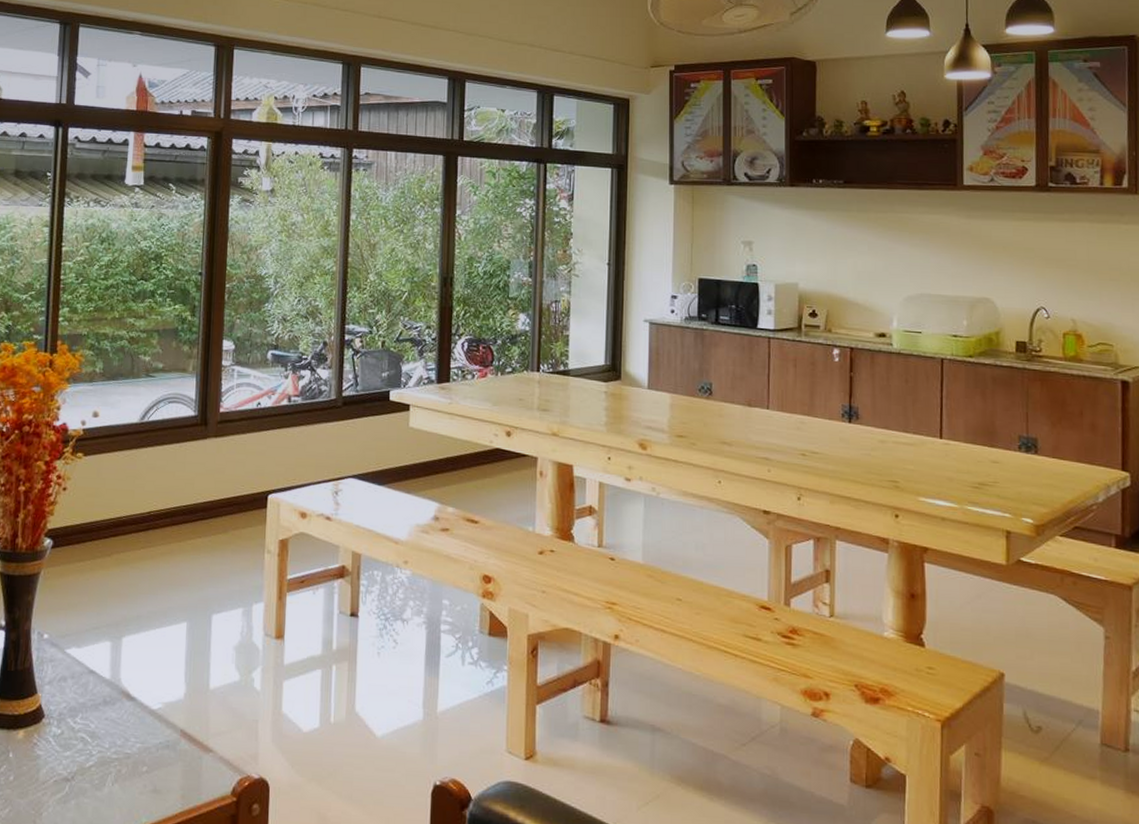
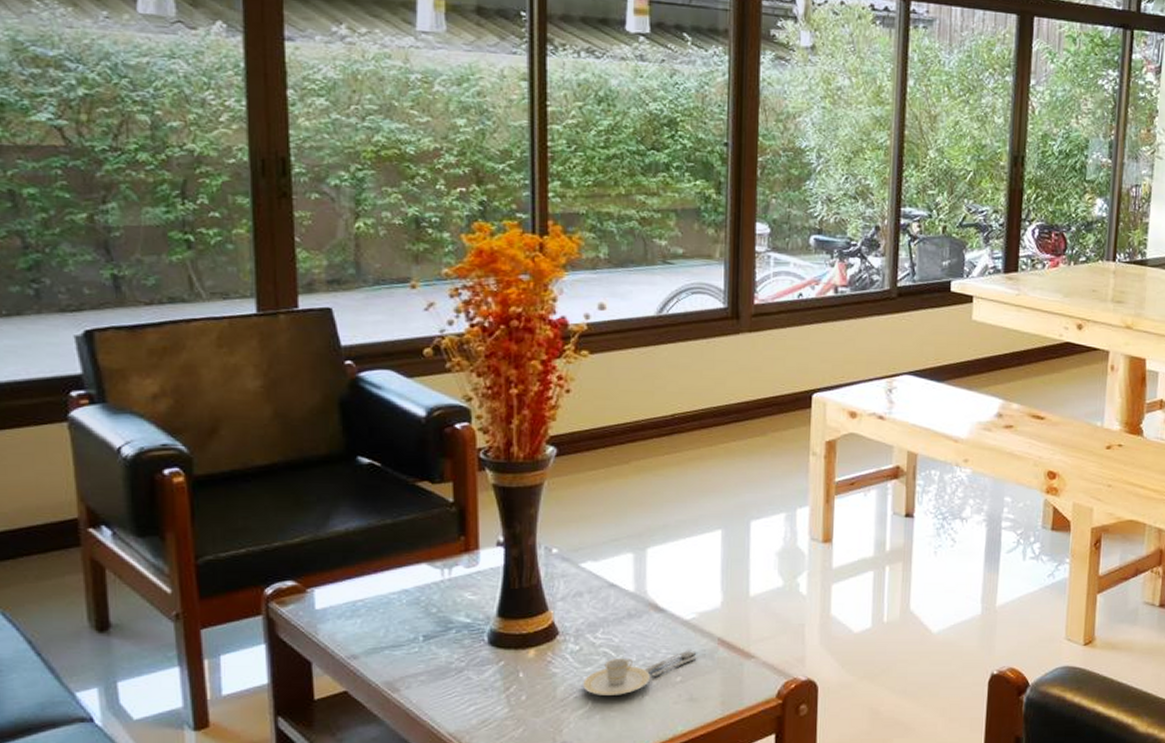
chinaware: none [62,738,161,782] -> present [583,648,697,695]

